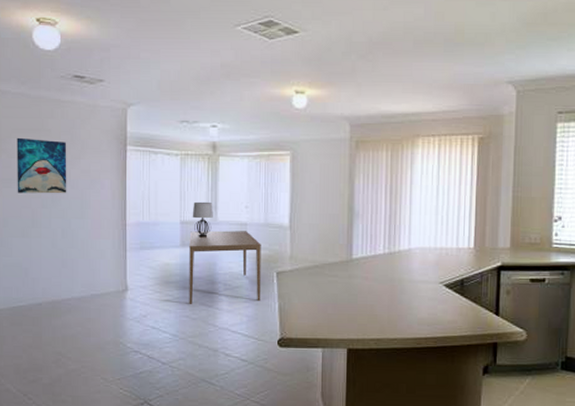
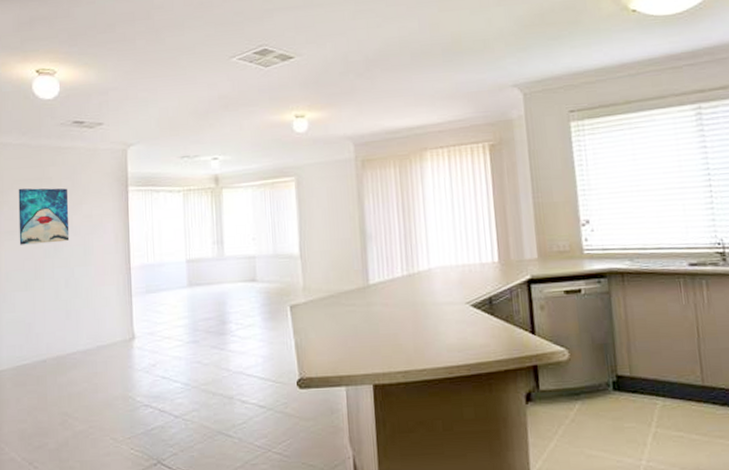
dining table: present [189,230,261,304] -> none [196,264,275,348]
lamp: present [192,201,213,238] -> none [198,236,220,276]

